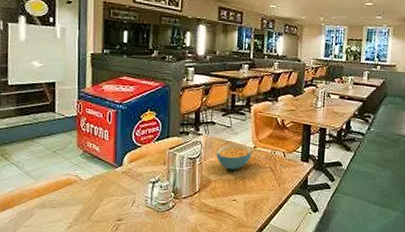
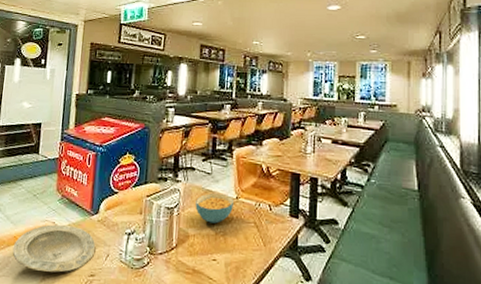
plate: none [35,178,121,220] -> present [12,224,96,273]

